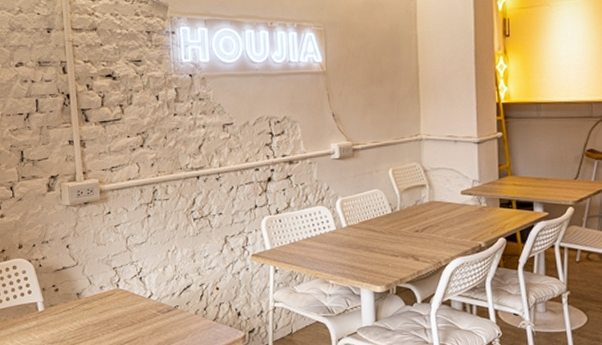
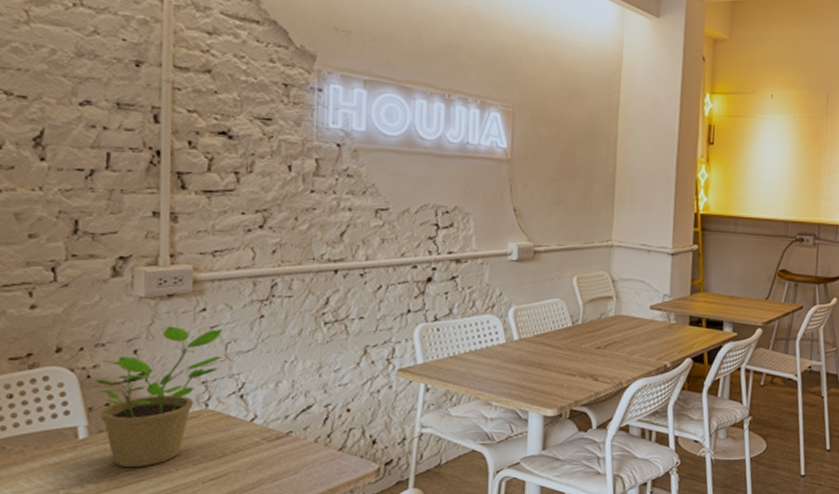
potted plant: none [44,226,125,333] -> present [95,326,223,468]

